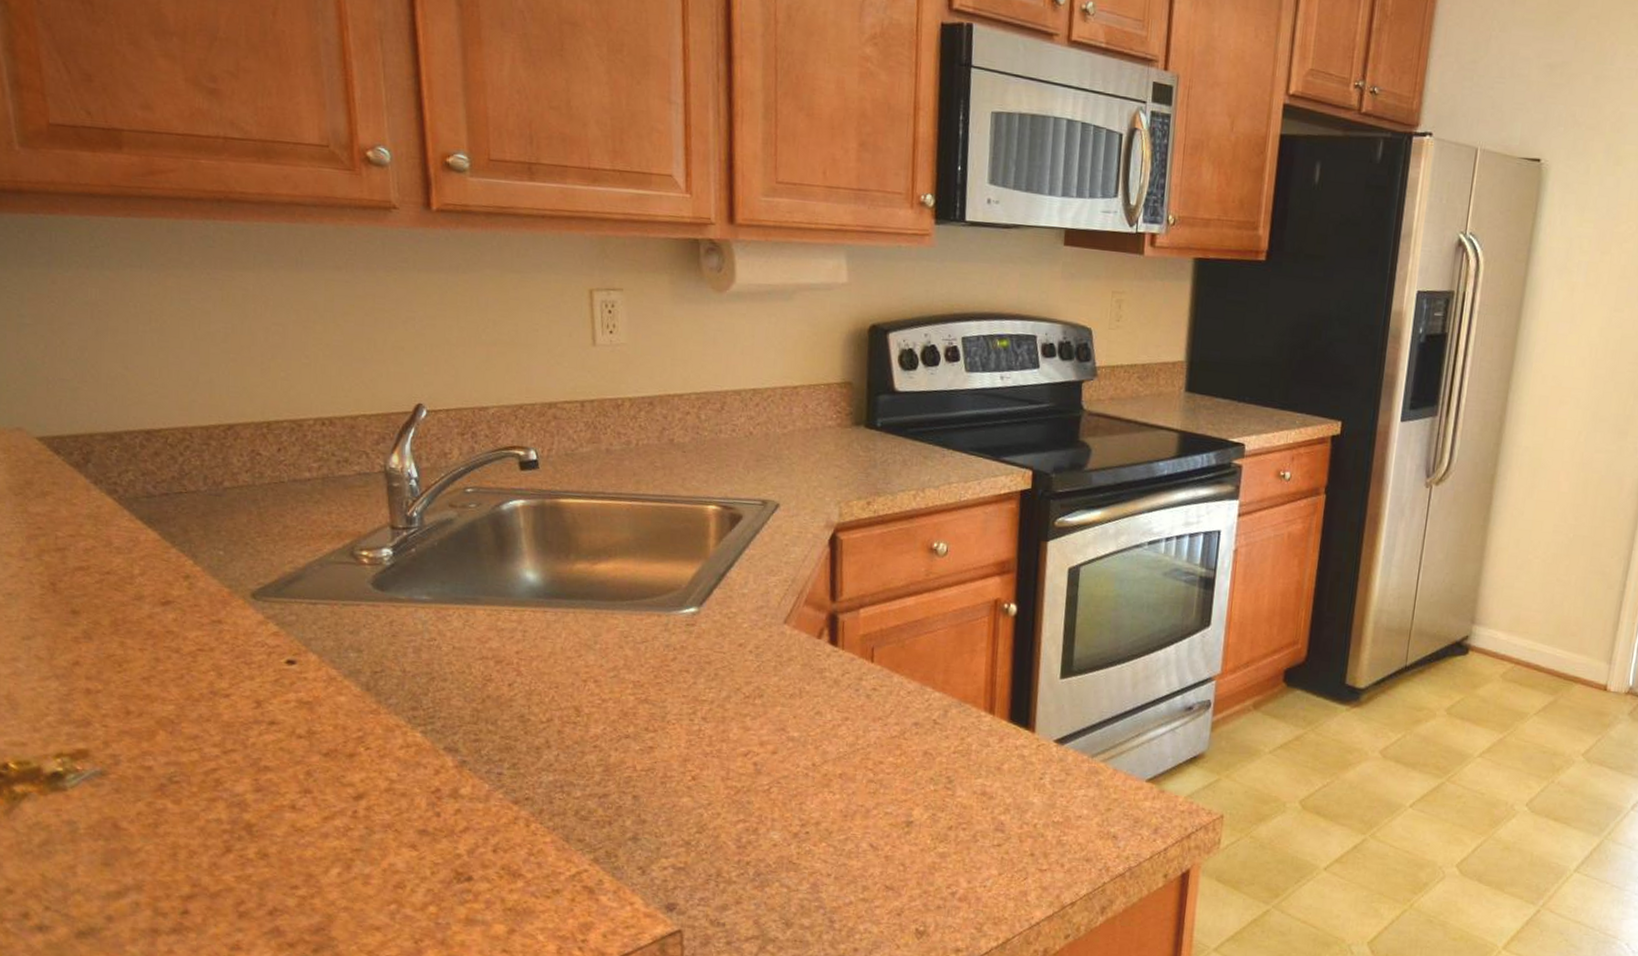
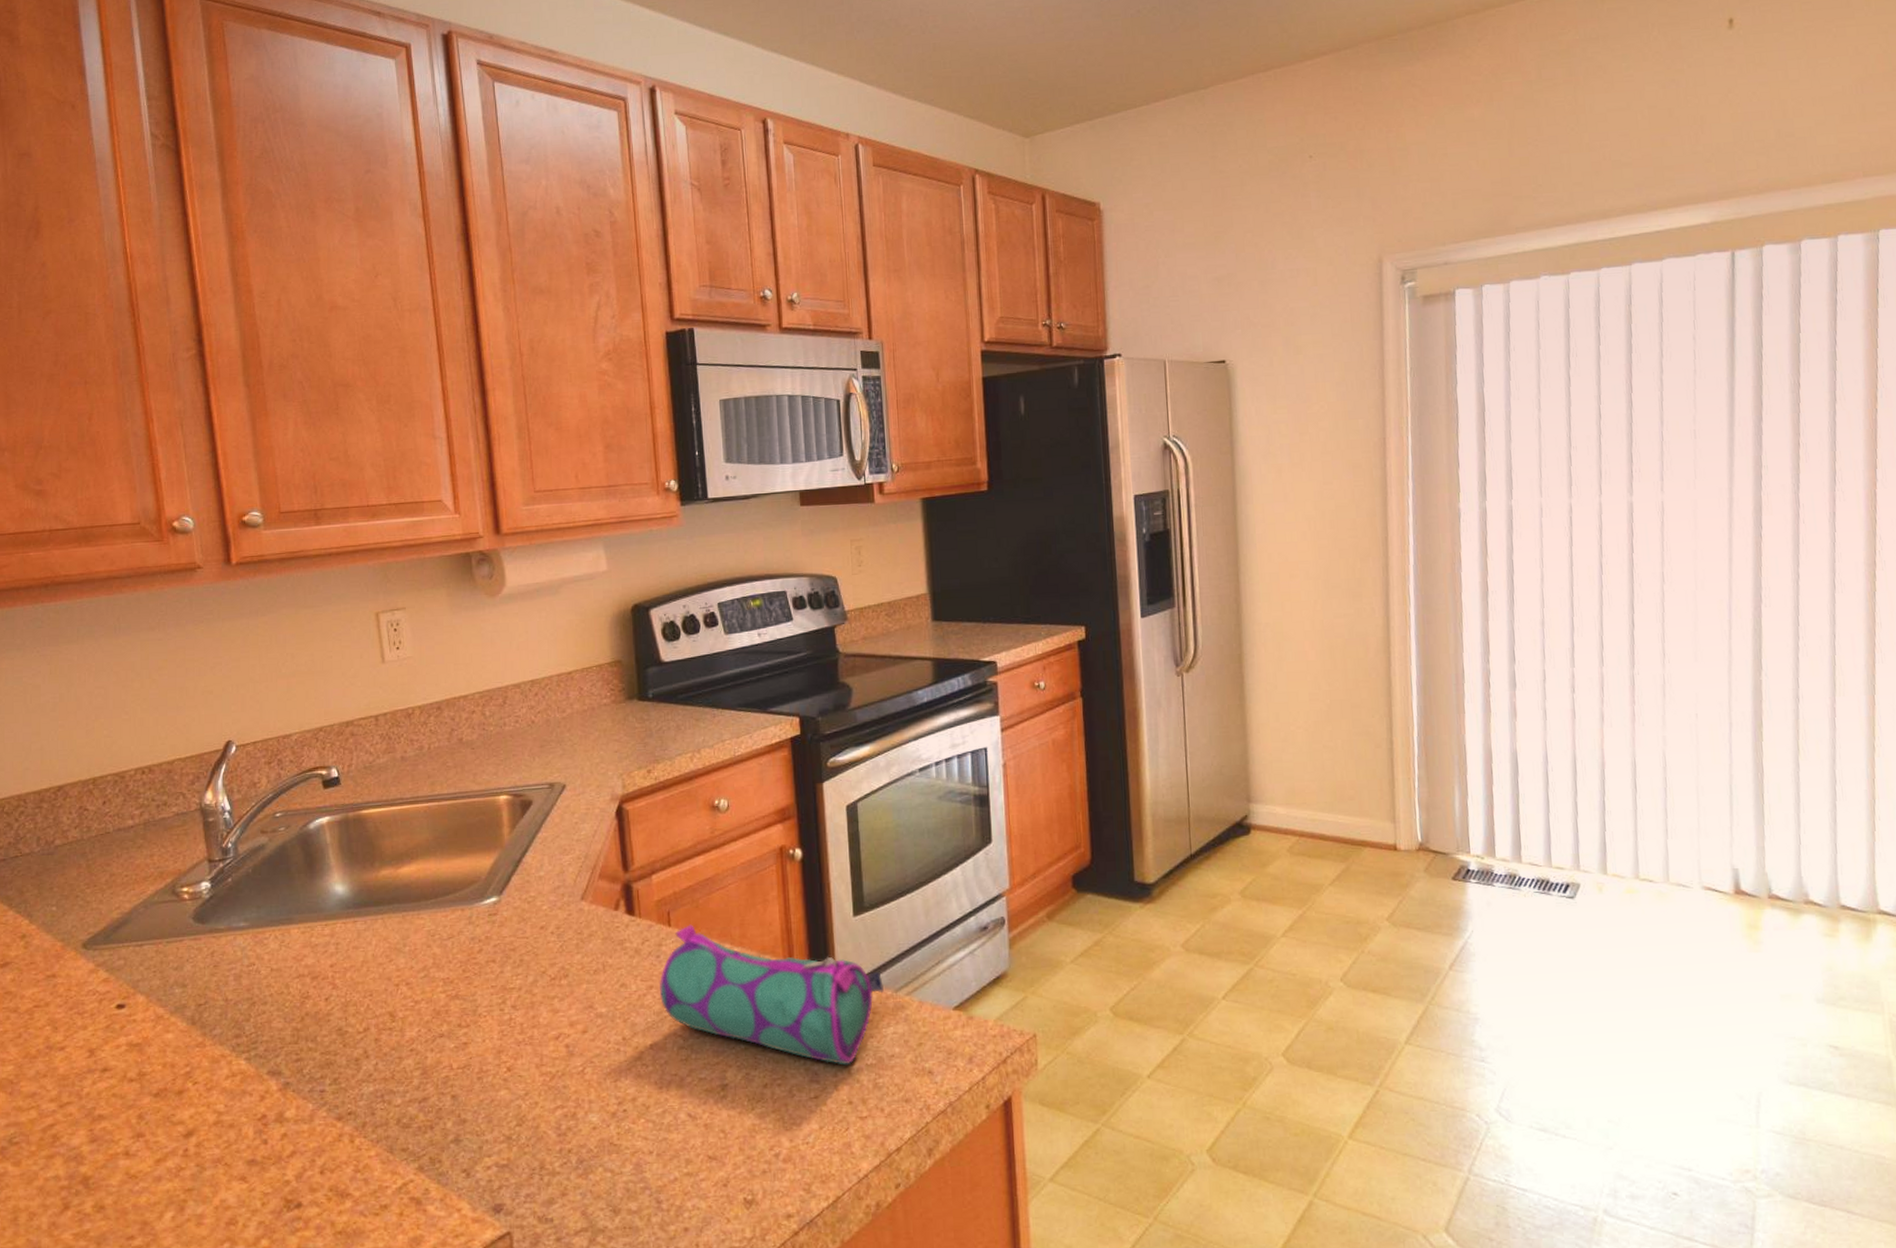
pencil case: none [855,663,1081,820] -> present [660,924,884,1066]

